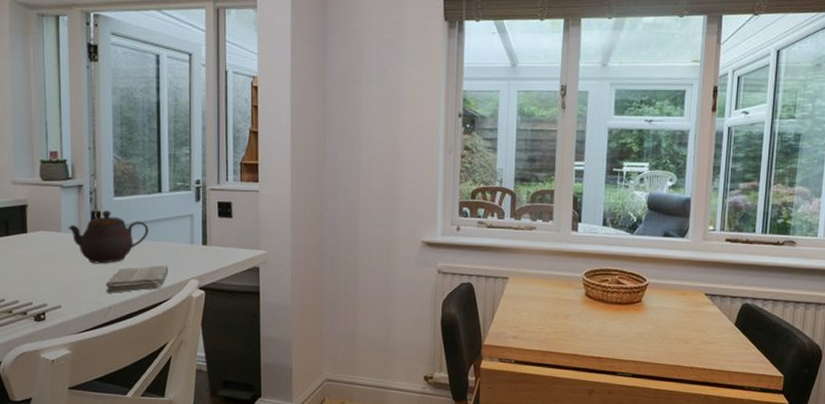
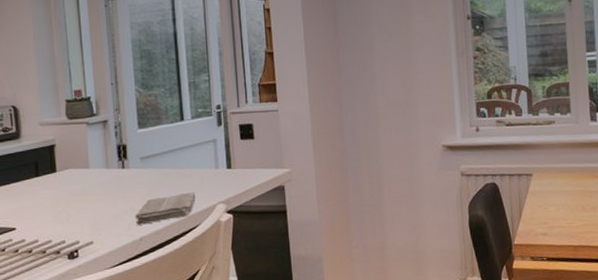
teapot: present [68,210,149,264] -> none [95,143,174,197]

